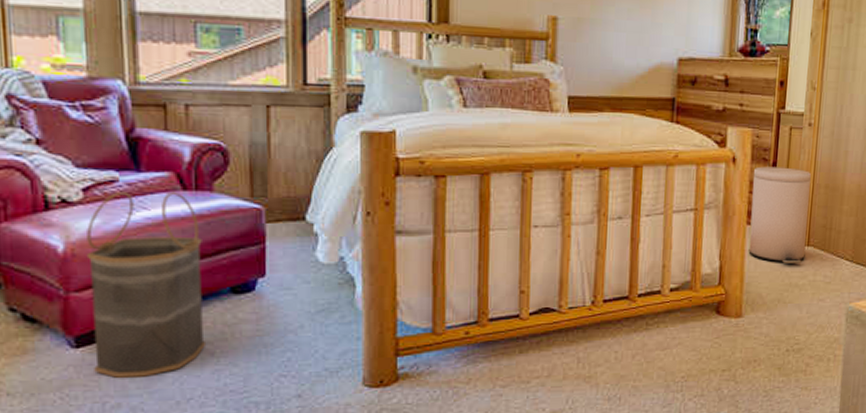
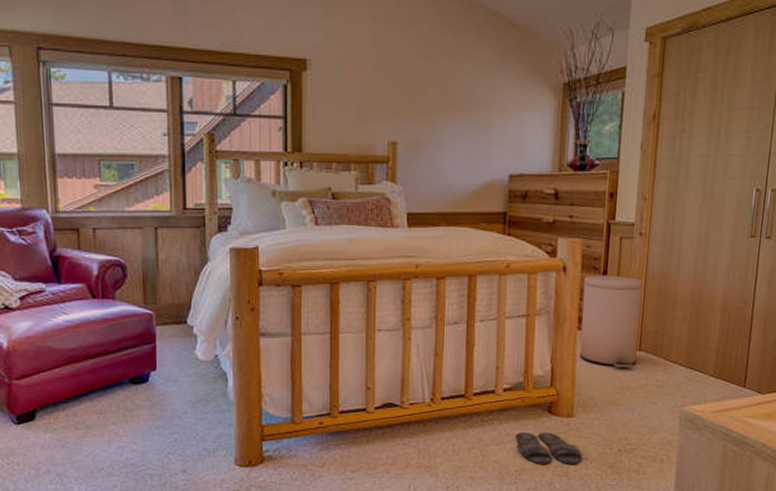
basket: present [86,190,207,378] -> none [23,299,113,450]
slippers: none [682,335,750,370] -> present [516,432,582,466]

